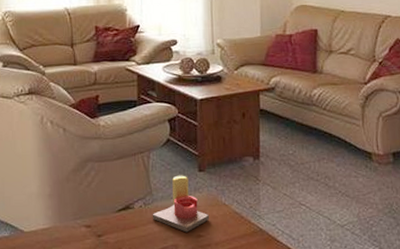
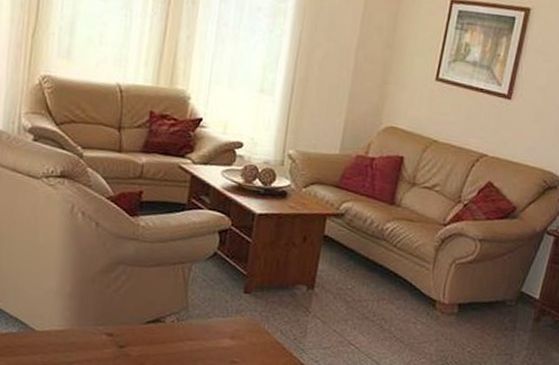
candle: present [152,175,209,233] -> none [184,293,248,357]

